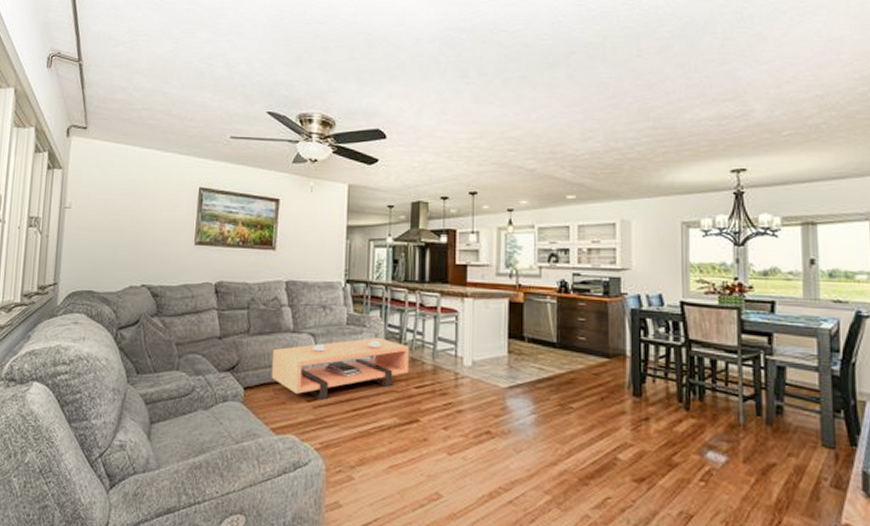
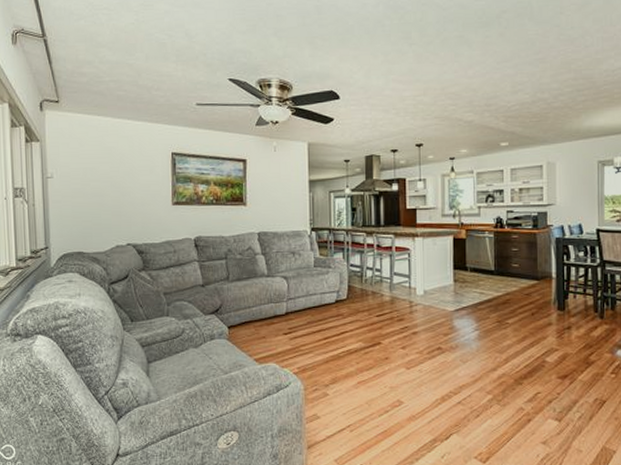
coffee table: present [272,337,409,401] -> none [251,275,370,333]

